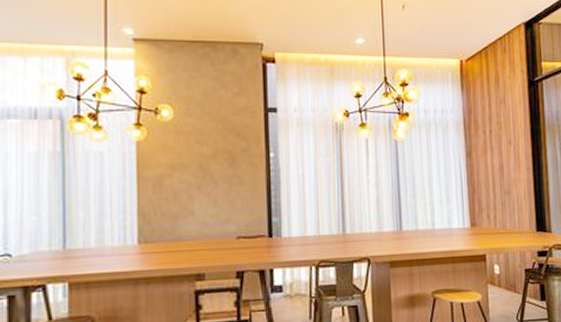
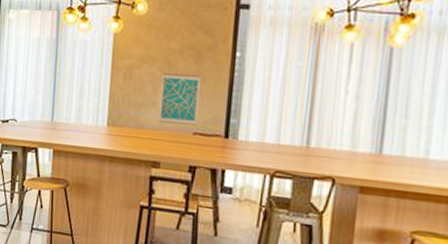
wall art: none [197,178,239,232] -> present [159,73,201,126]

